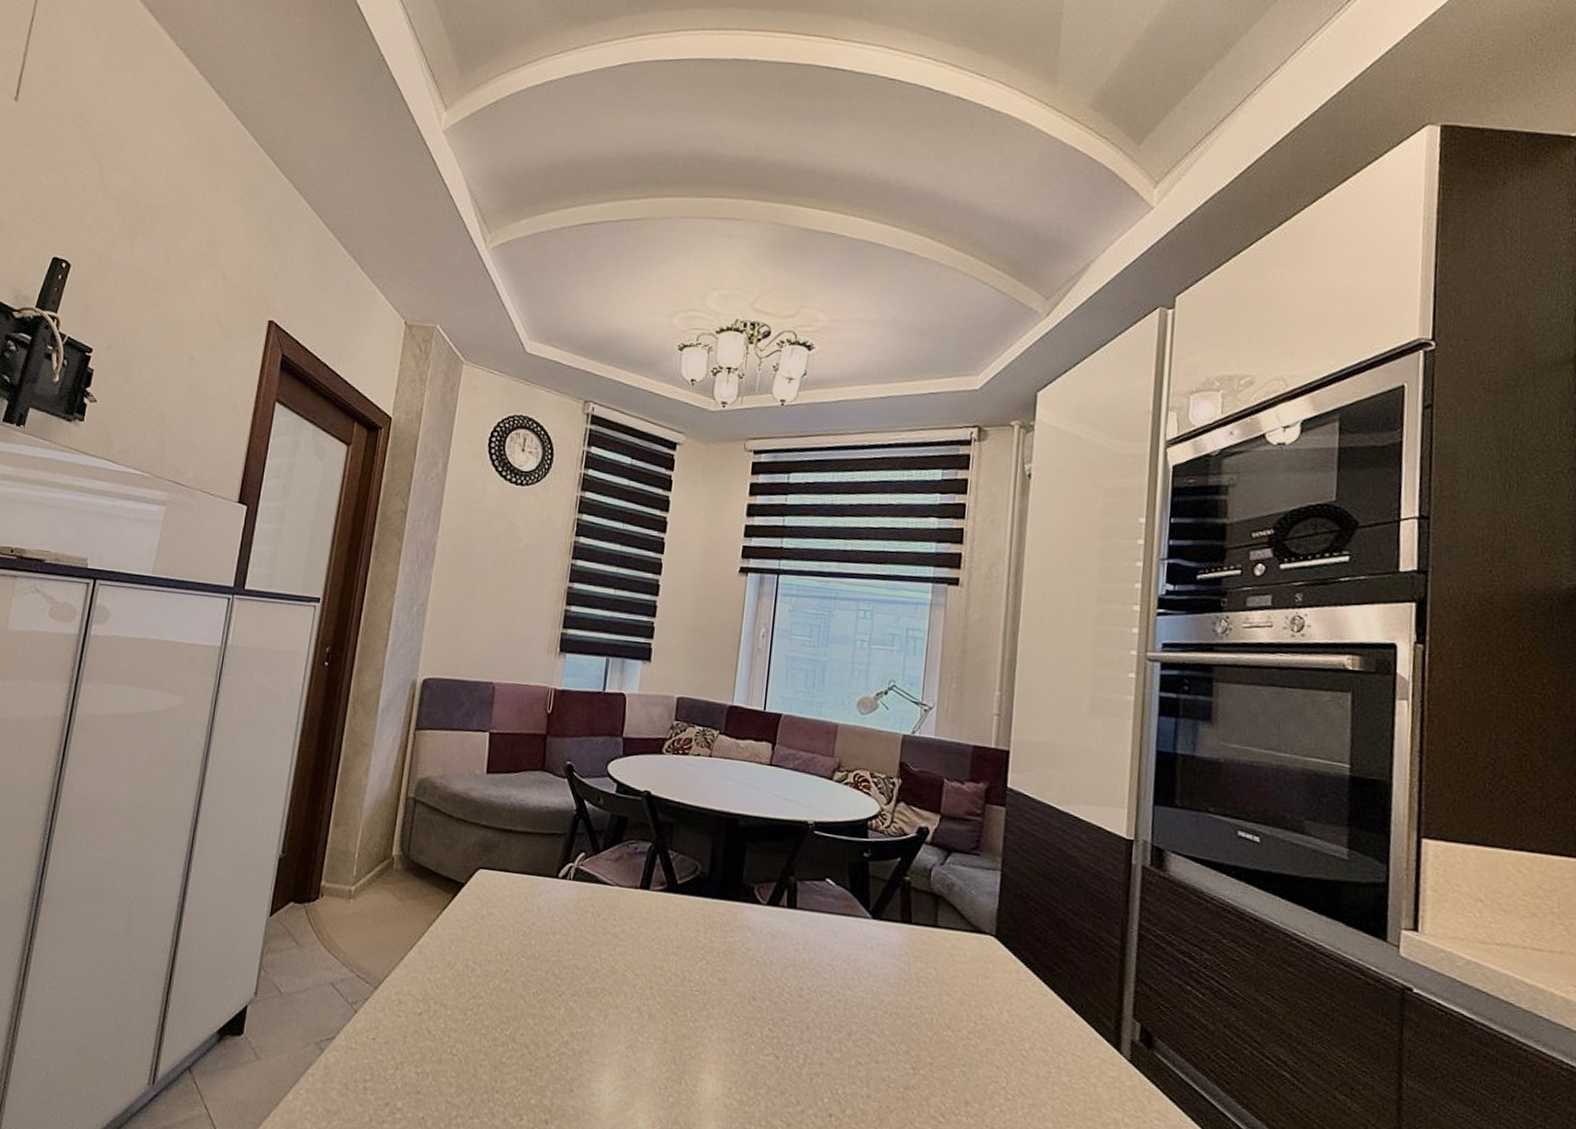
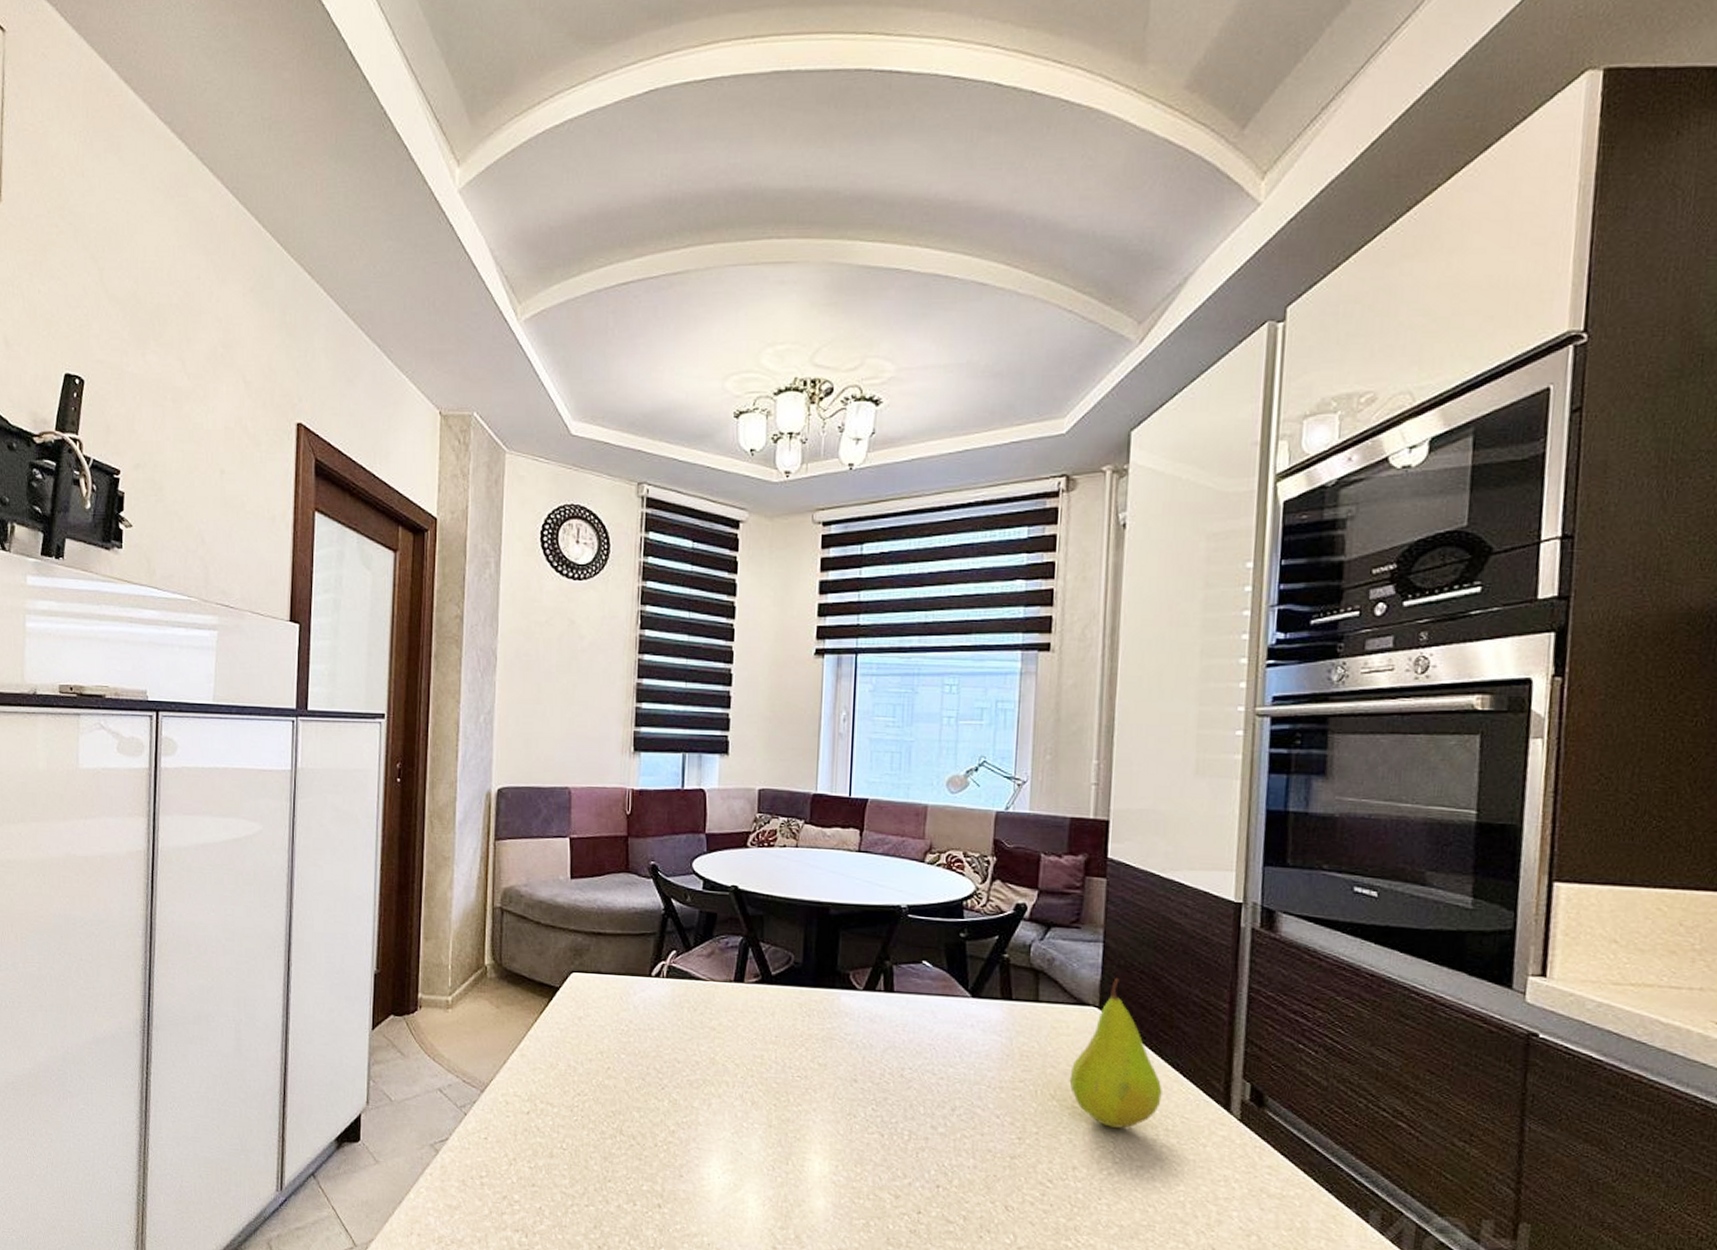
fruit: none [964,907,1055,1064] -> present [1069,977,1162,1128]

